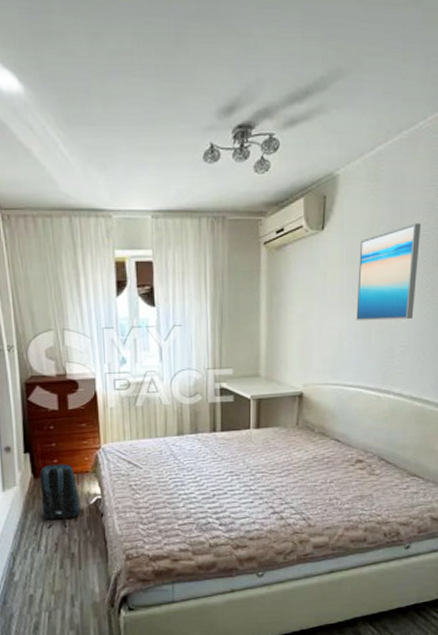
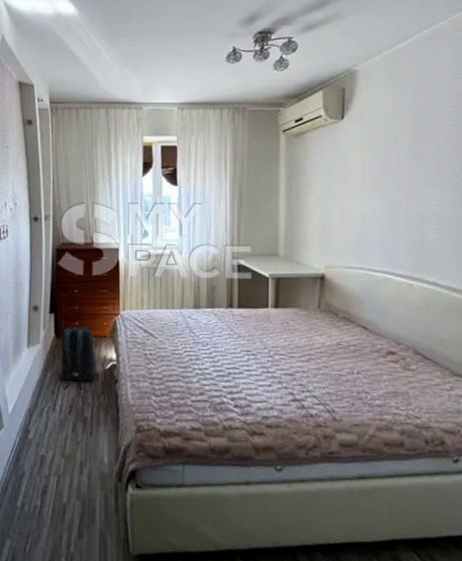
wall art: present [356,223,422,321] -> none [380,113,449,206]

